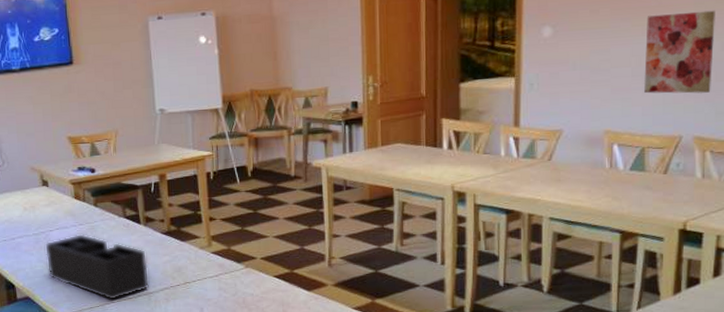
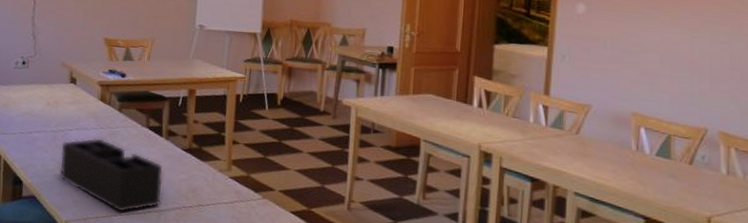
wall art: present [644,10,715,94] -> none [672,8,740,90]

